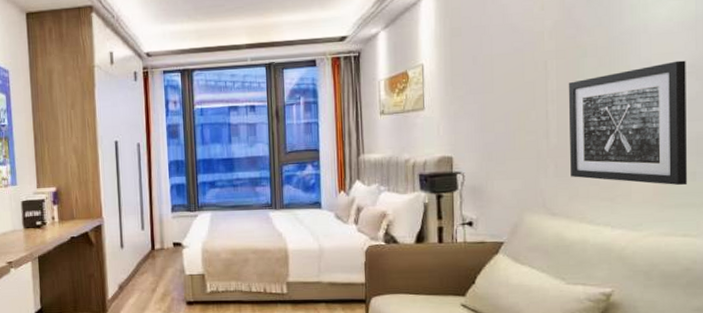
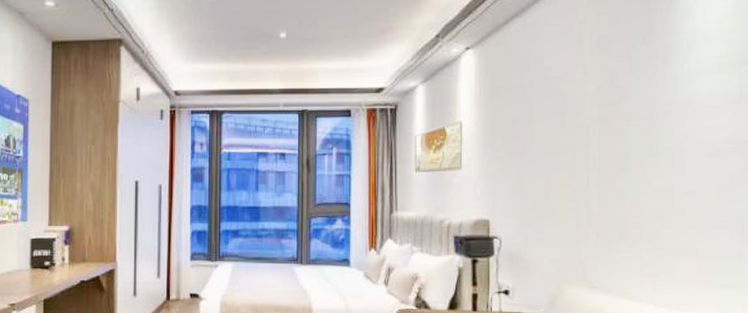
wall art: present [568,60,687,185] -> none [610,135,732,264]

